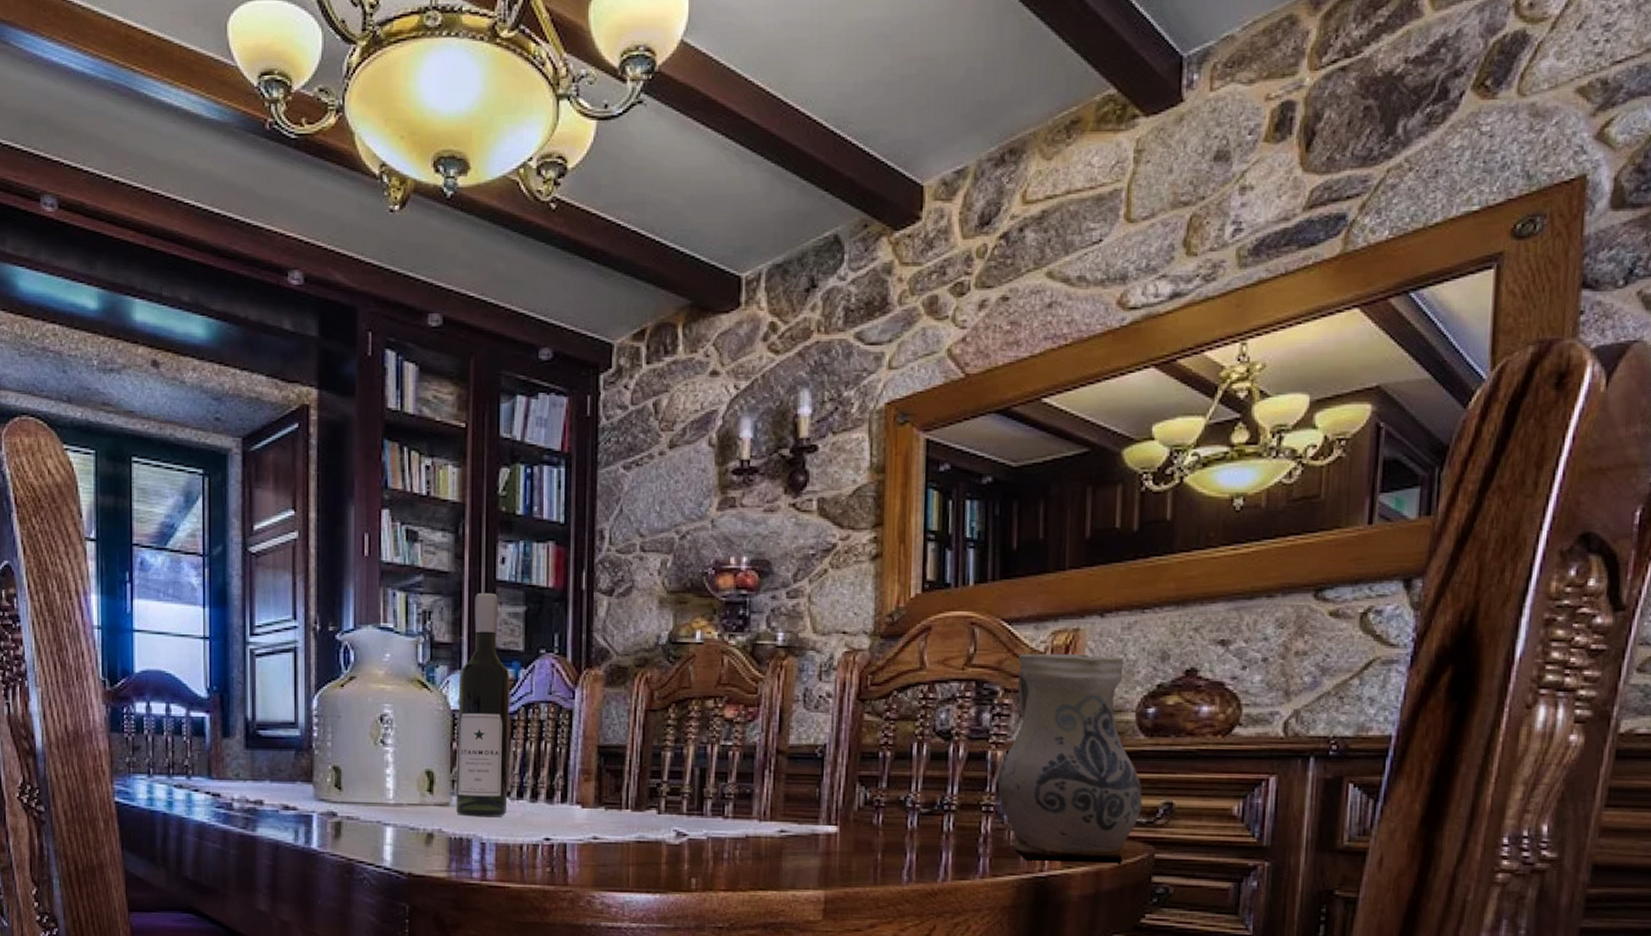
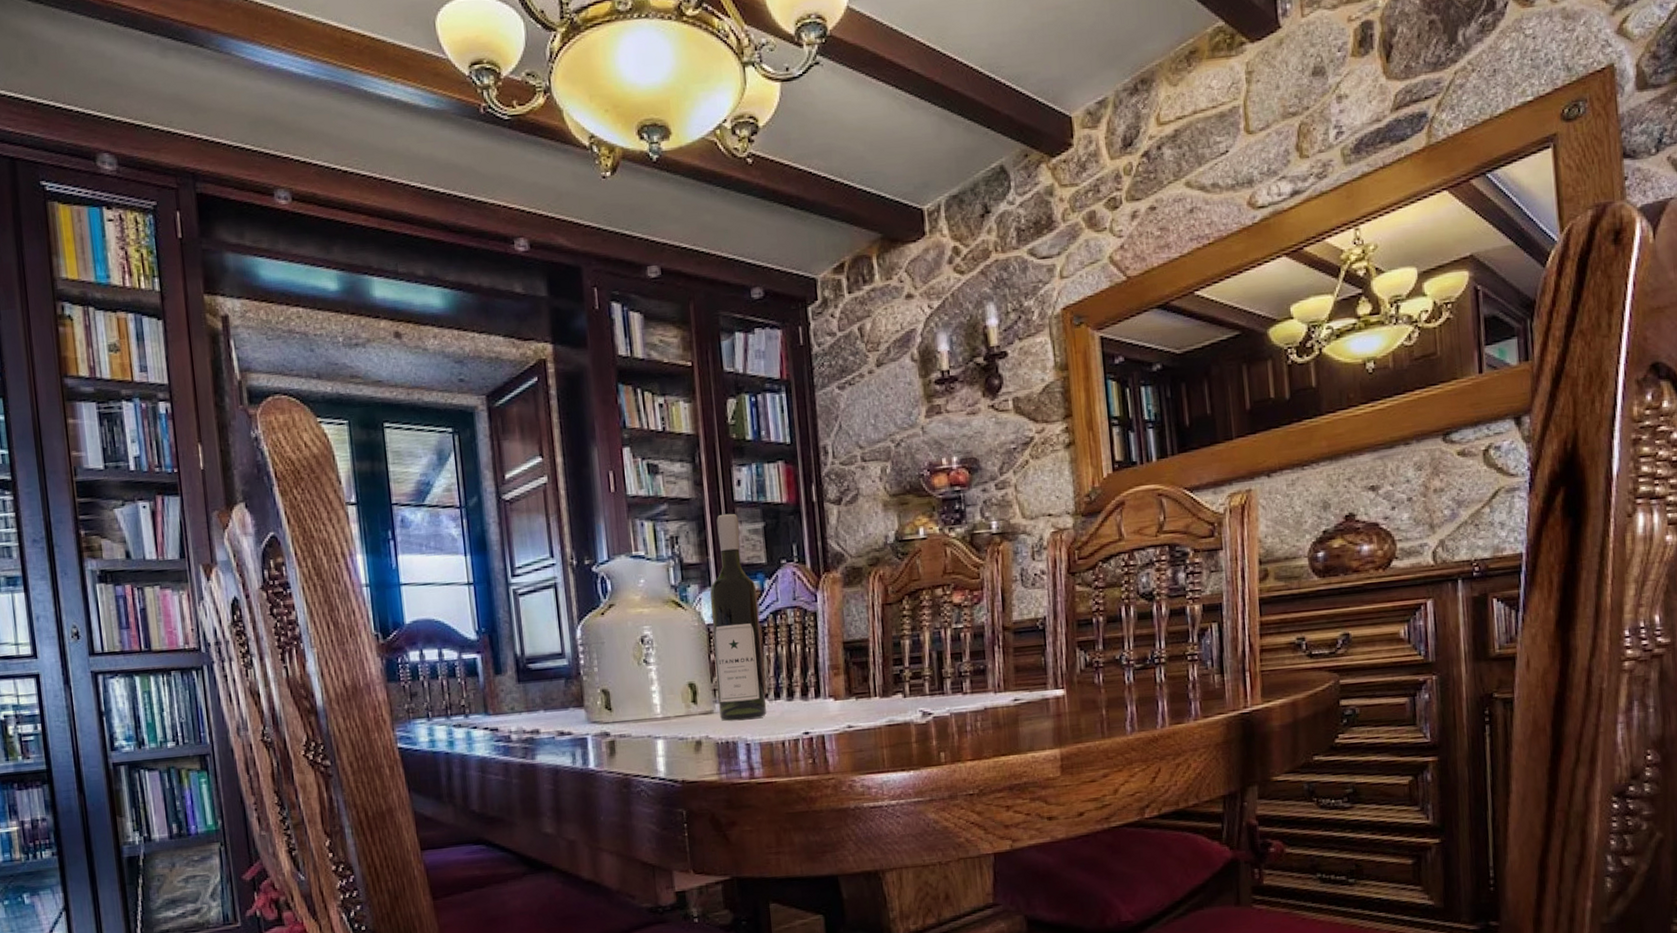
ceramic pitcher: present [997,653,1142,866] -> none [1198,510,1324,703]

